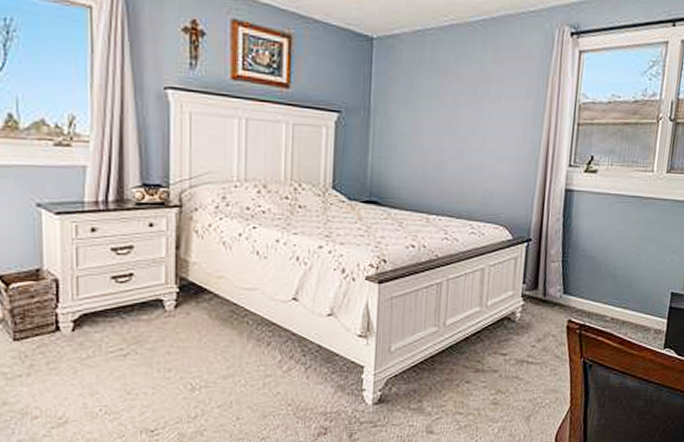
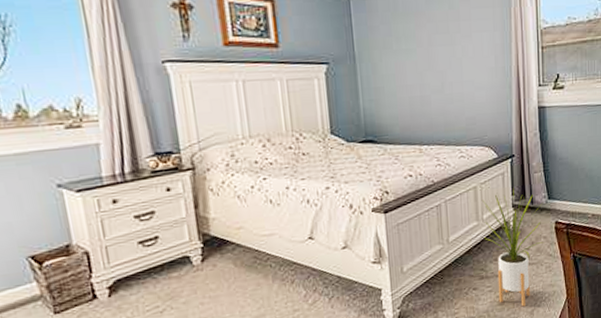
house plant: none [486,276,557,410] -> present [483,188,544,307]

